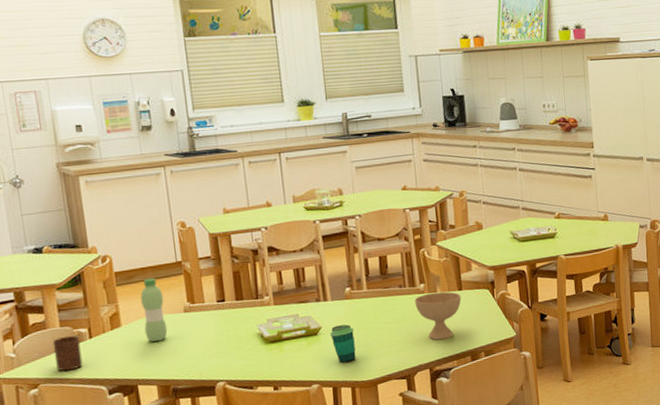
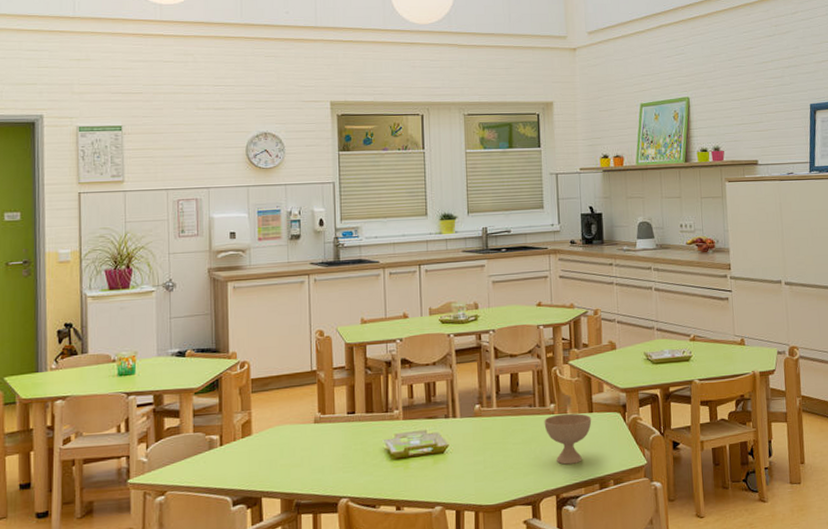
cup: present [52,336,83,372] -> none [184,442,211,479]
water bottle: present [140,277,168,343] -> none [274,386,297,453]
cup: present [330,324,356,363] -> none [457,443,482,485]

